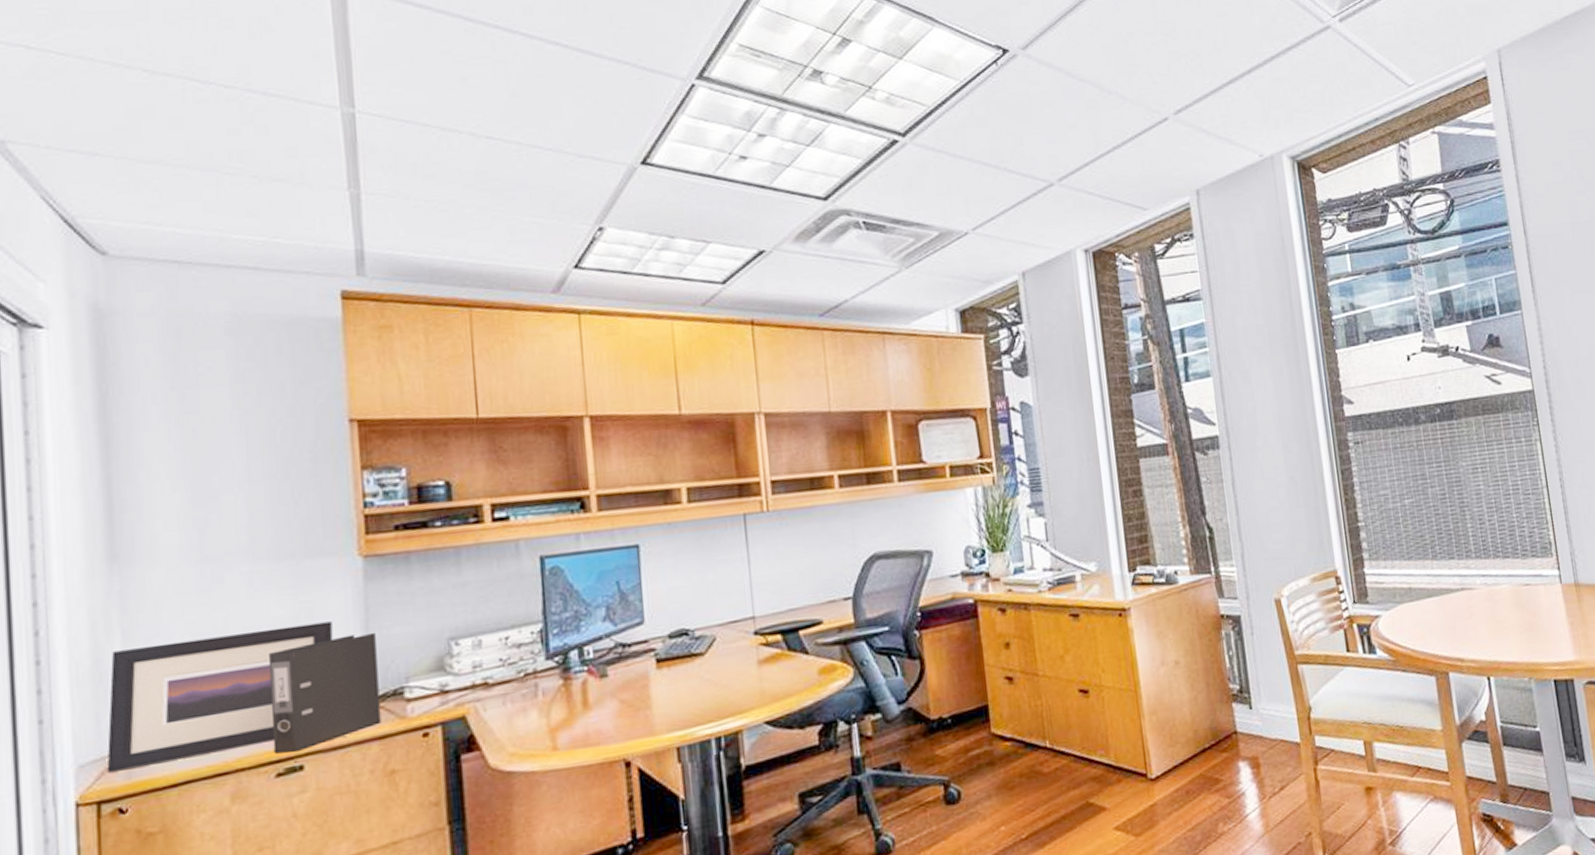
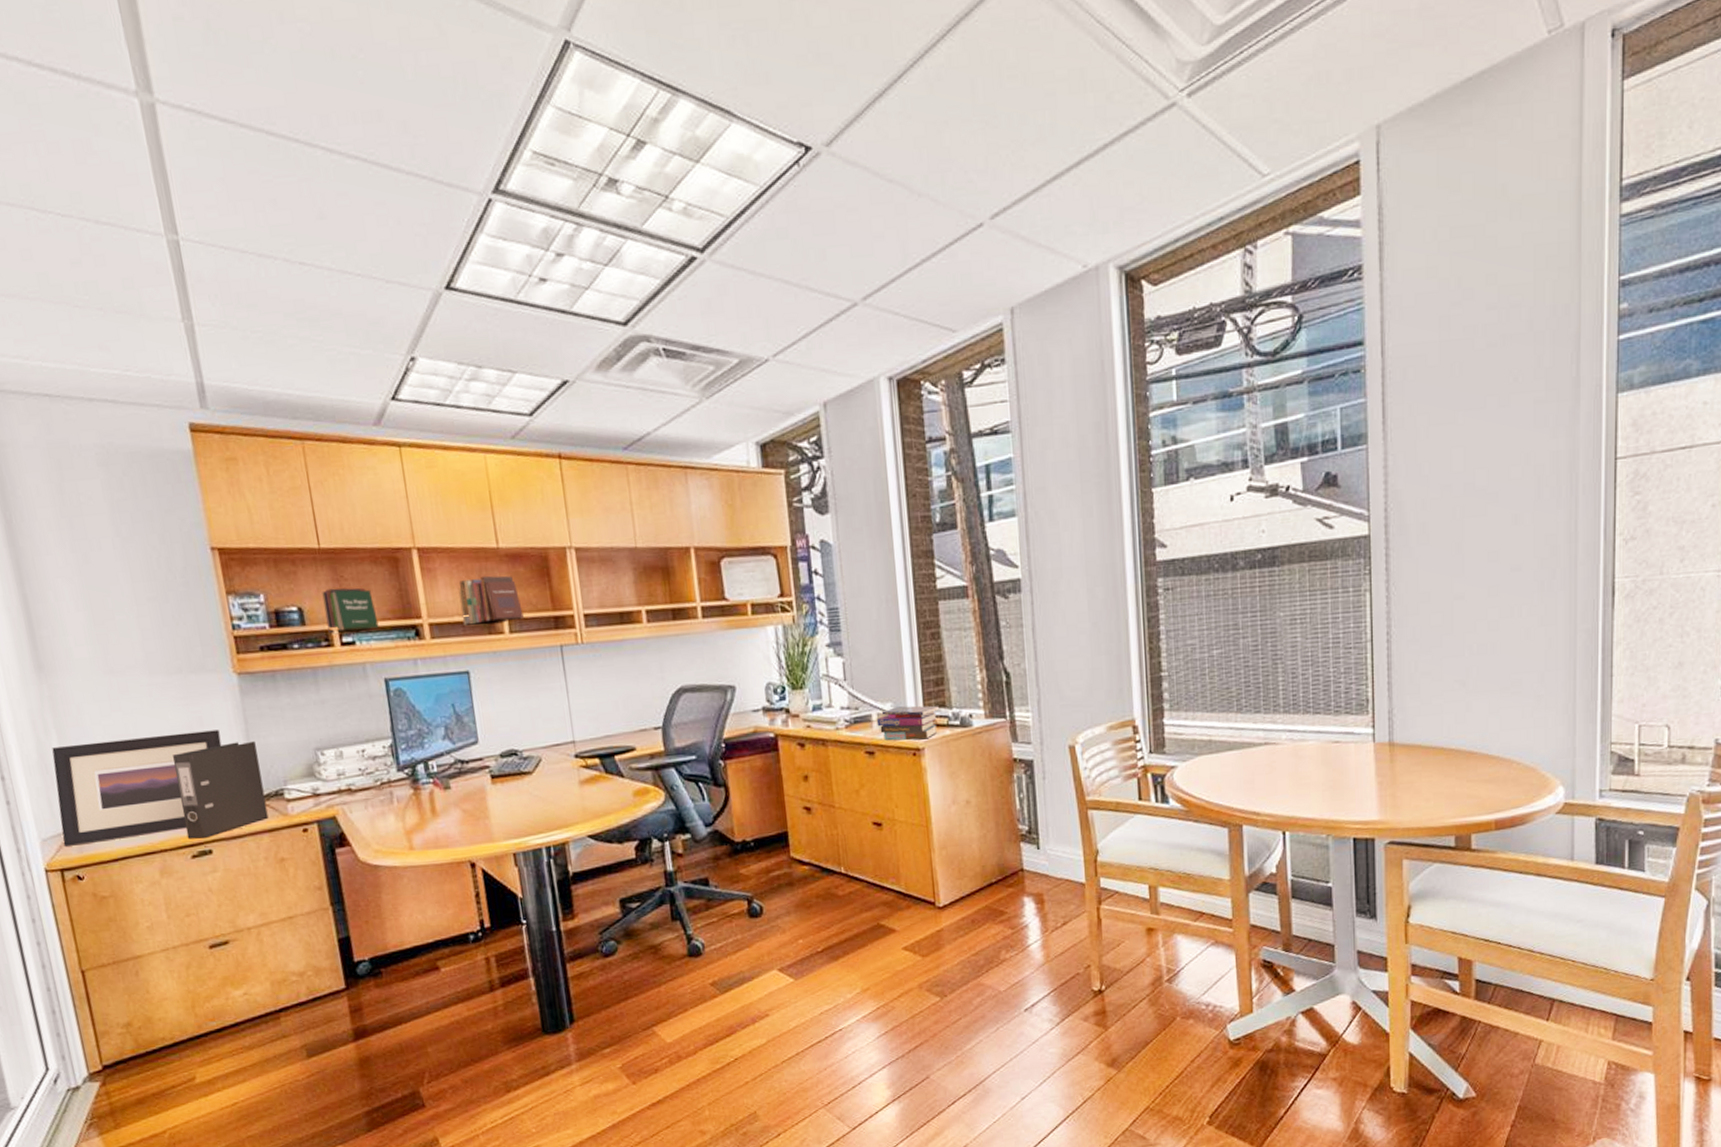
books: none [475,459,539,509] -> present [322,588,379,634]
books: none [632,443,704,497] -> present [458,575,524,626]
books: none [1080,564,1144,602] -> present [876,705,939,741]

